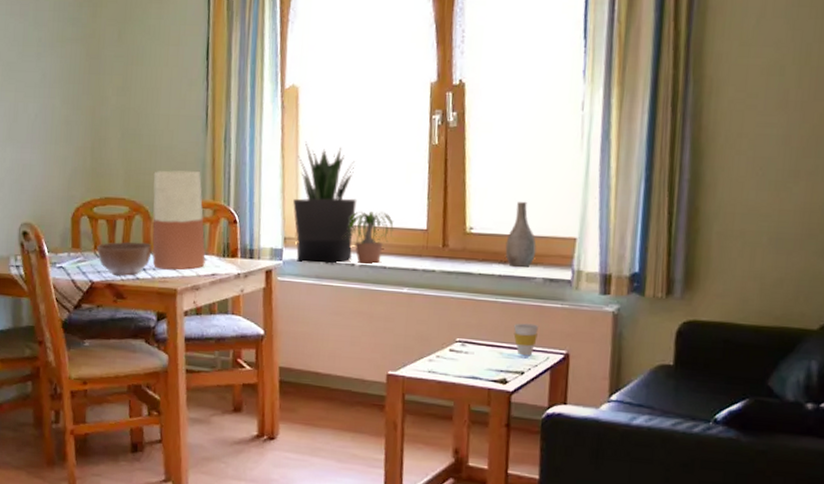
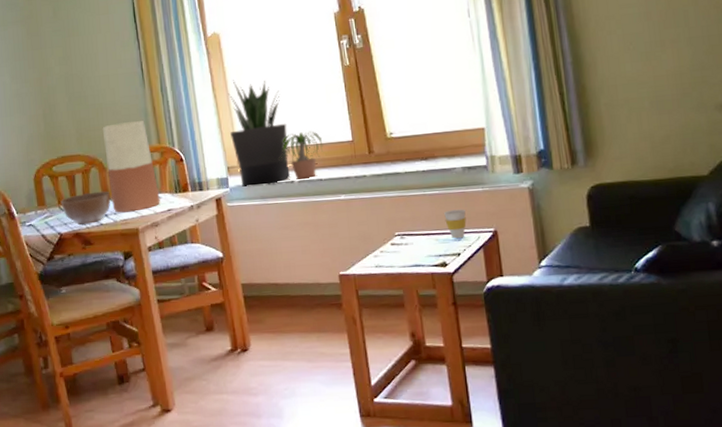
vase: present [505,201,537,268] -> none [423,102,452,162]

